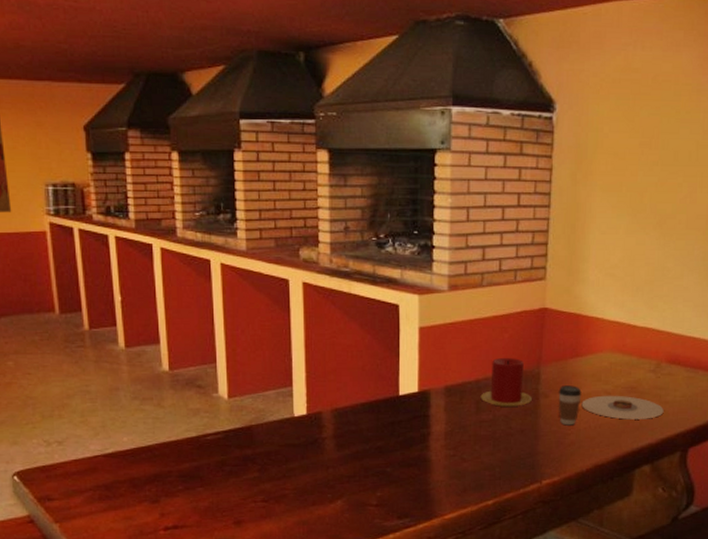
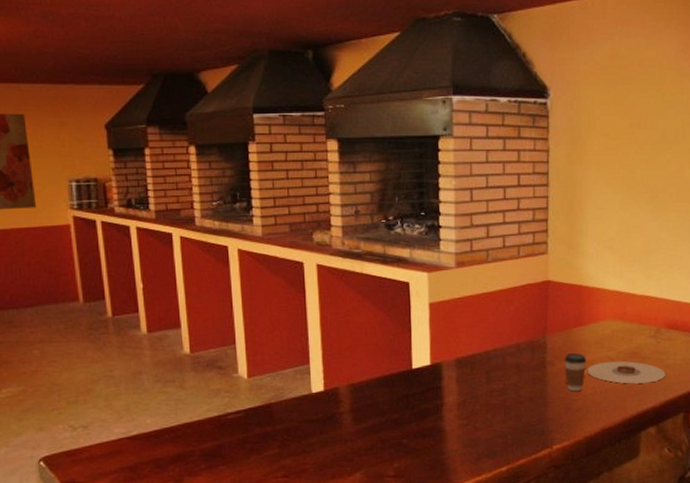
candle: present [480,358,532,408] -> none [490,329,539,377]

